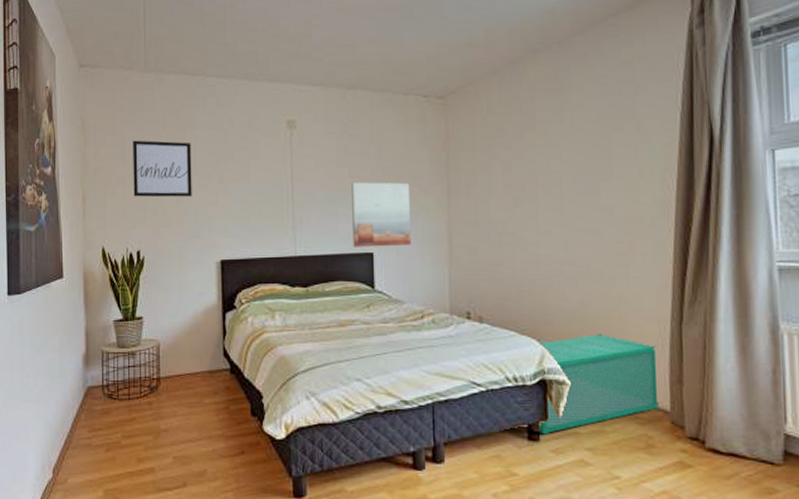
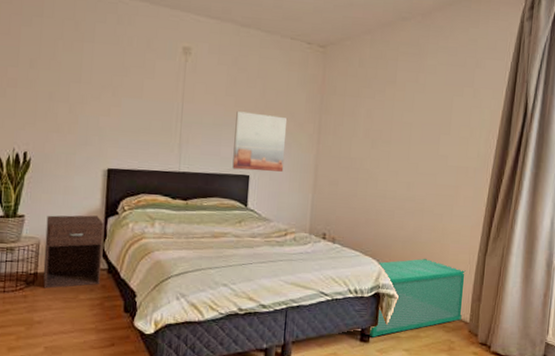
wall art: present [133,140,192,197] -> none [24,44,88,106]
nightstand: none [164,312,223,394] -> present [43,215,104,289]

